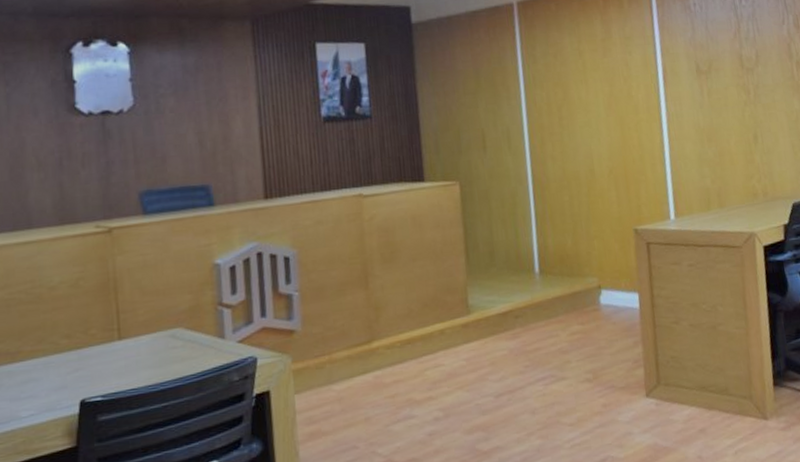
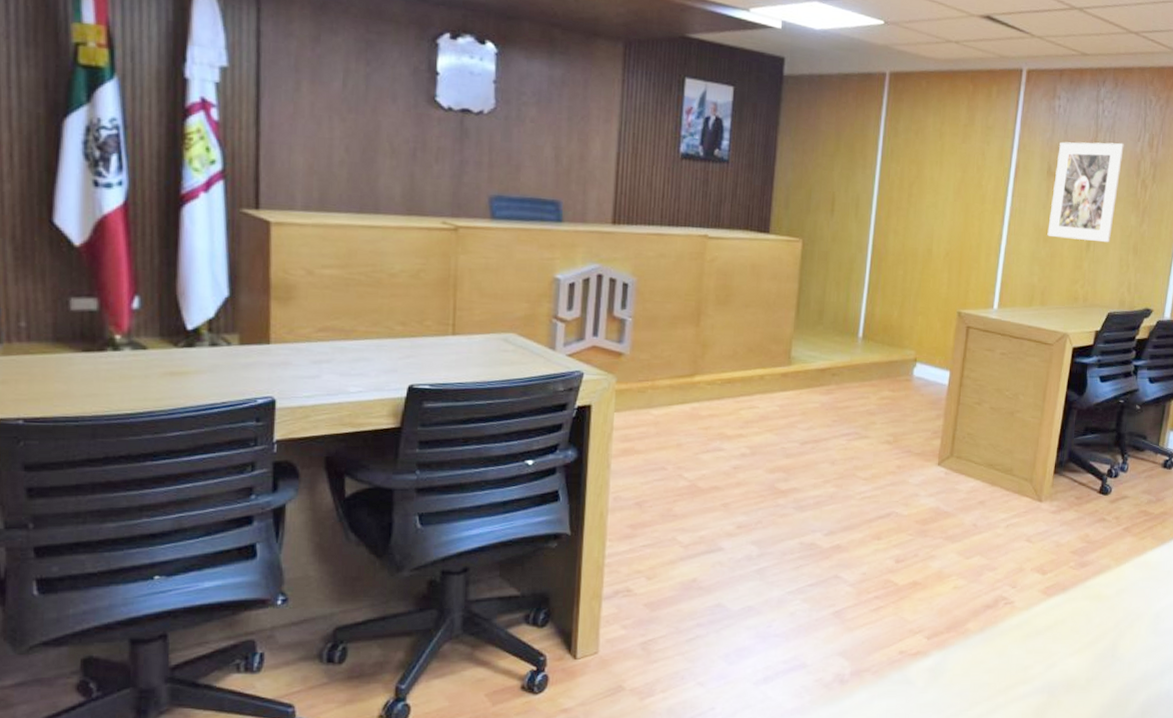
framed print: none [703,29,778,136] -> present [1047,141,1124,243]

